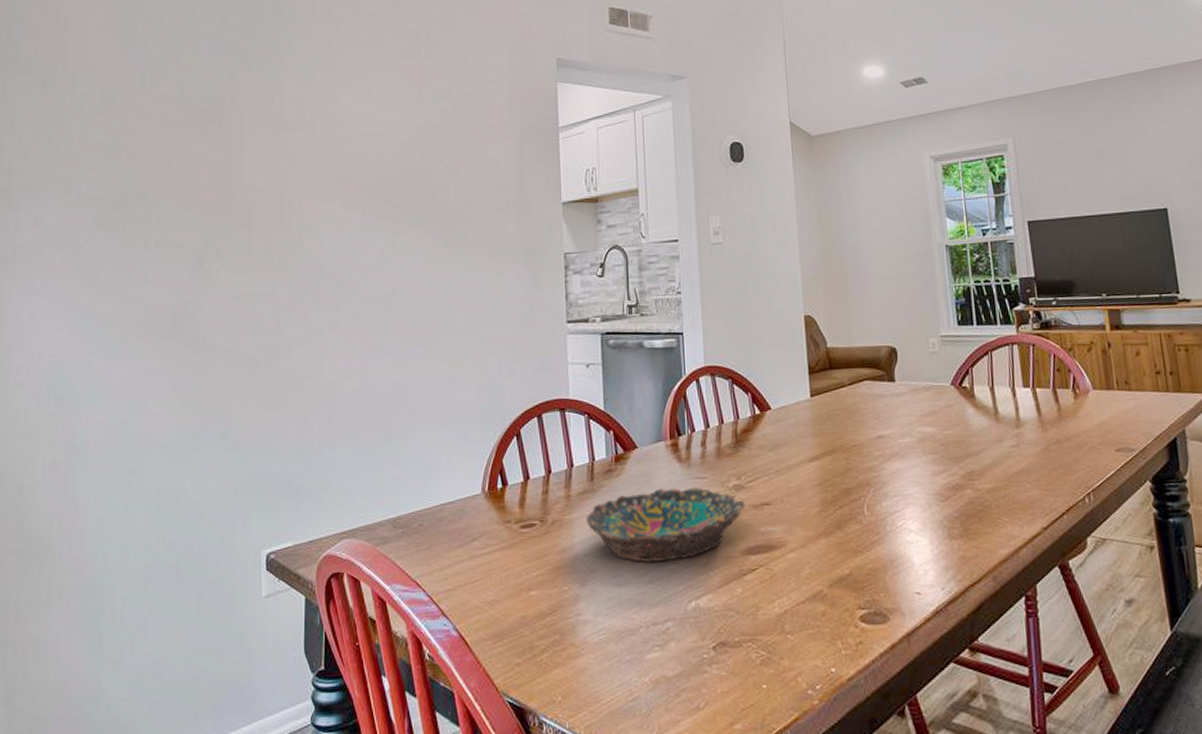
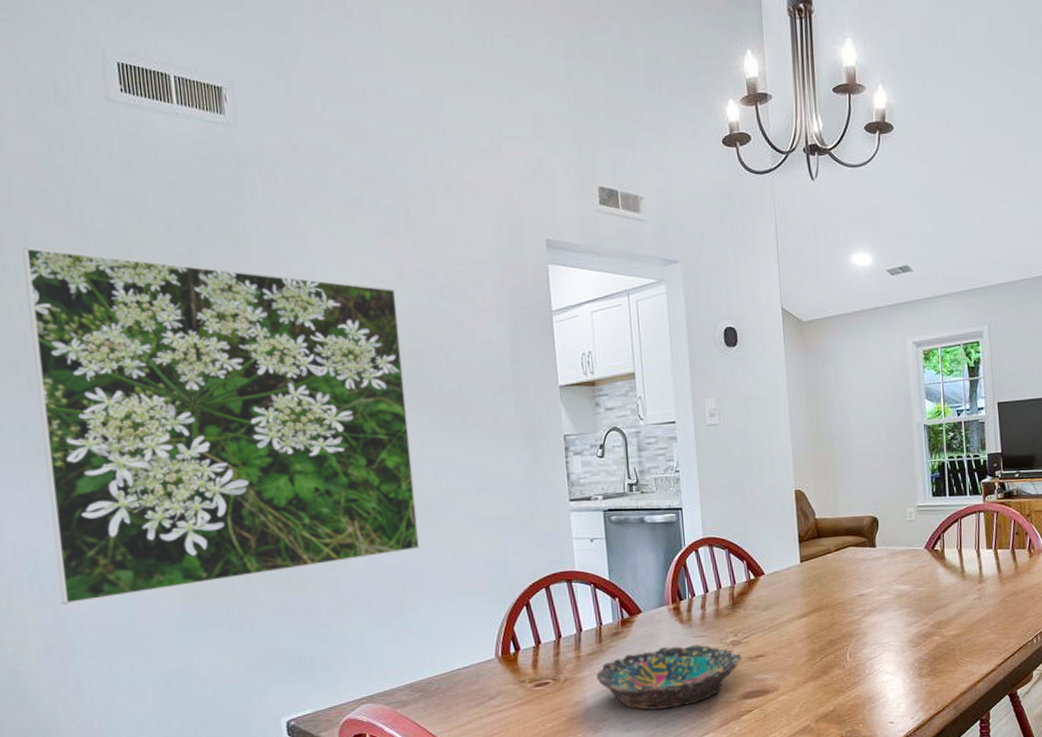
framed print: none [73,75,415,419] -> present [22,247,421,605]

